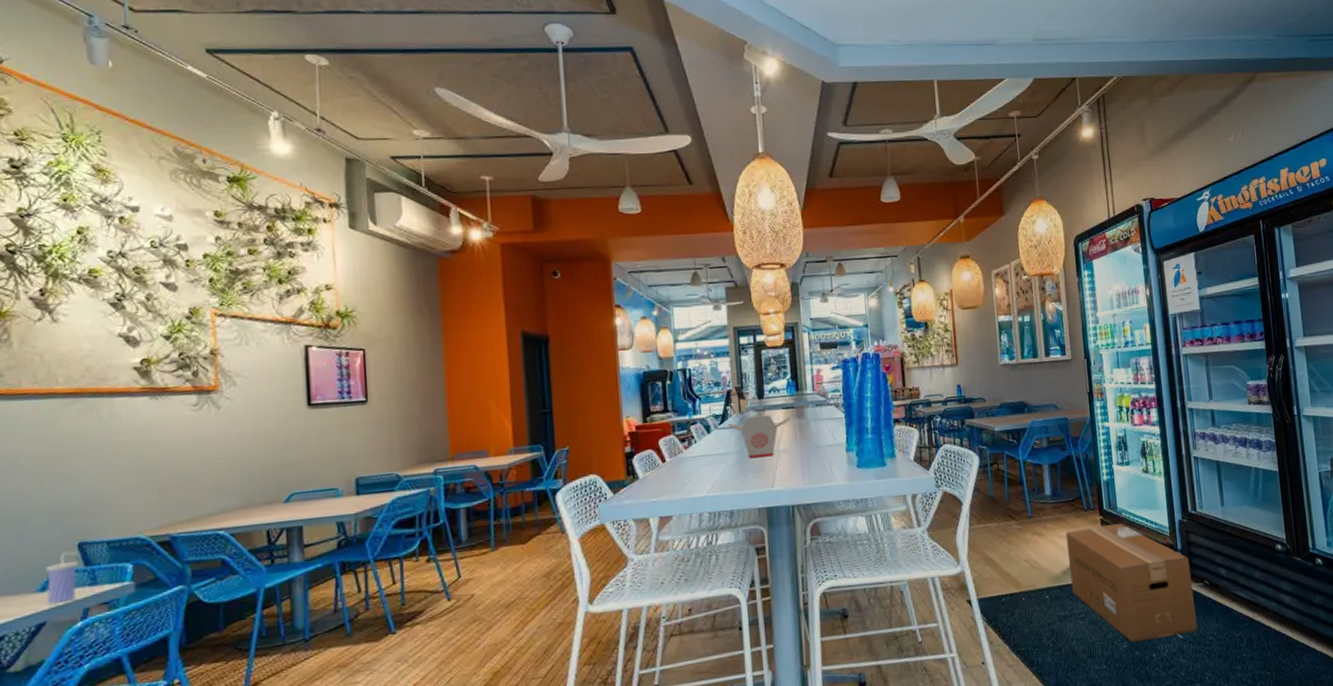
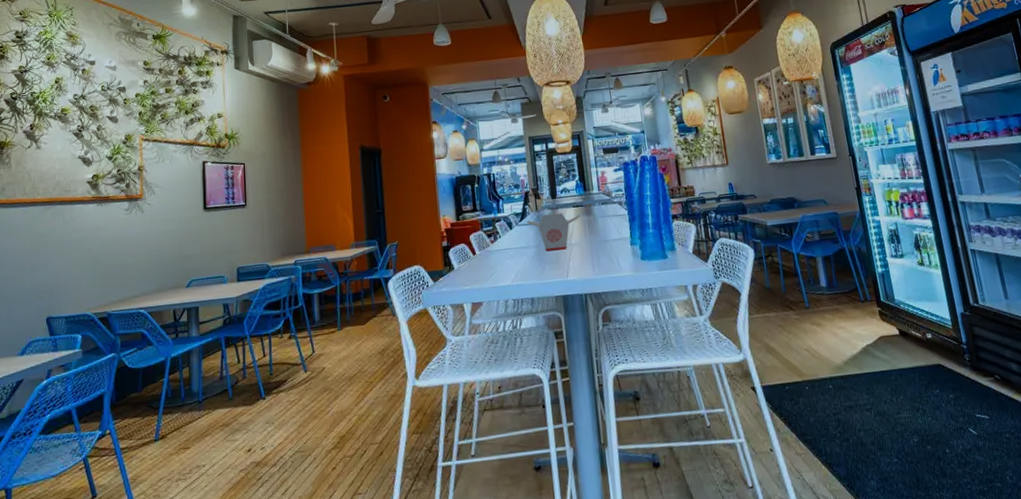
beverage cup: present [46,551,79,605] -> none [25,324,46,366]
box: present [1065,524,1198,642] -> none [844,315,993,436]

